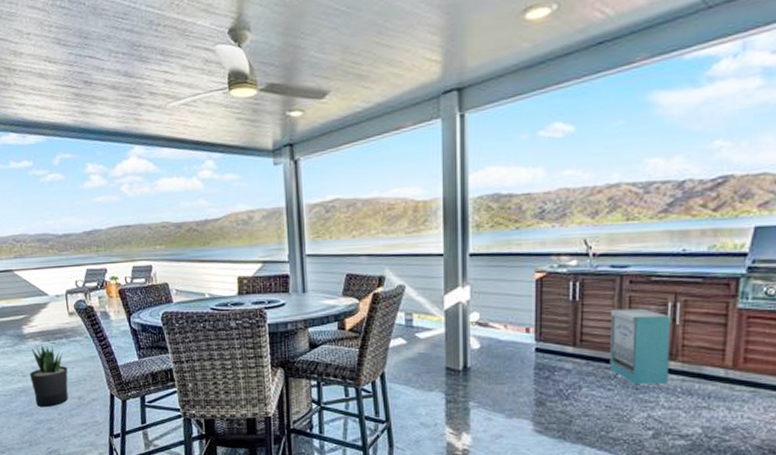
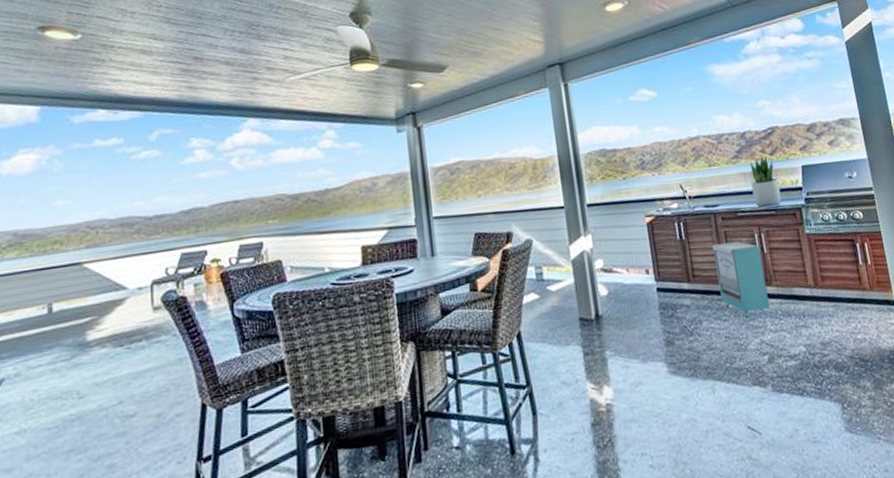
planter: present [29,344,69,407] -> none [88,351,145,437]
planter: none [677,211,716,273] -> present [750,155,782,207]

